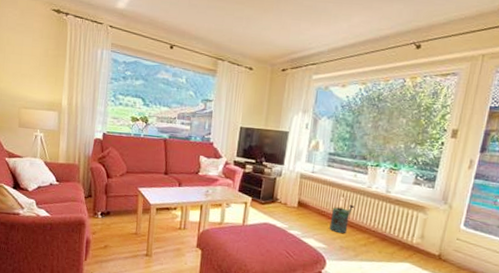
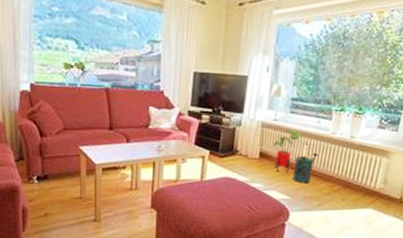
house plant: none [311,181,340,223] -> present [273,129,304,173]

